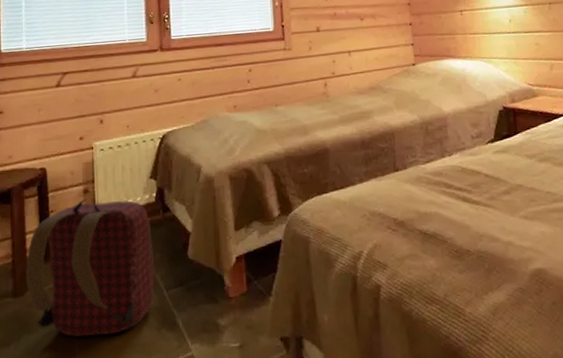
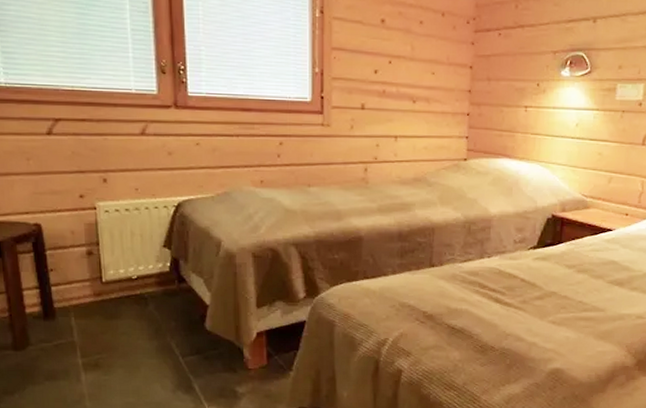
backpack: present [26,198,154,337] -> none [25,261,169,393]

